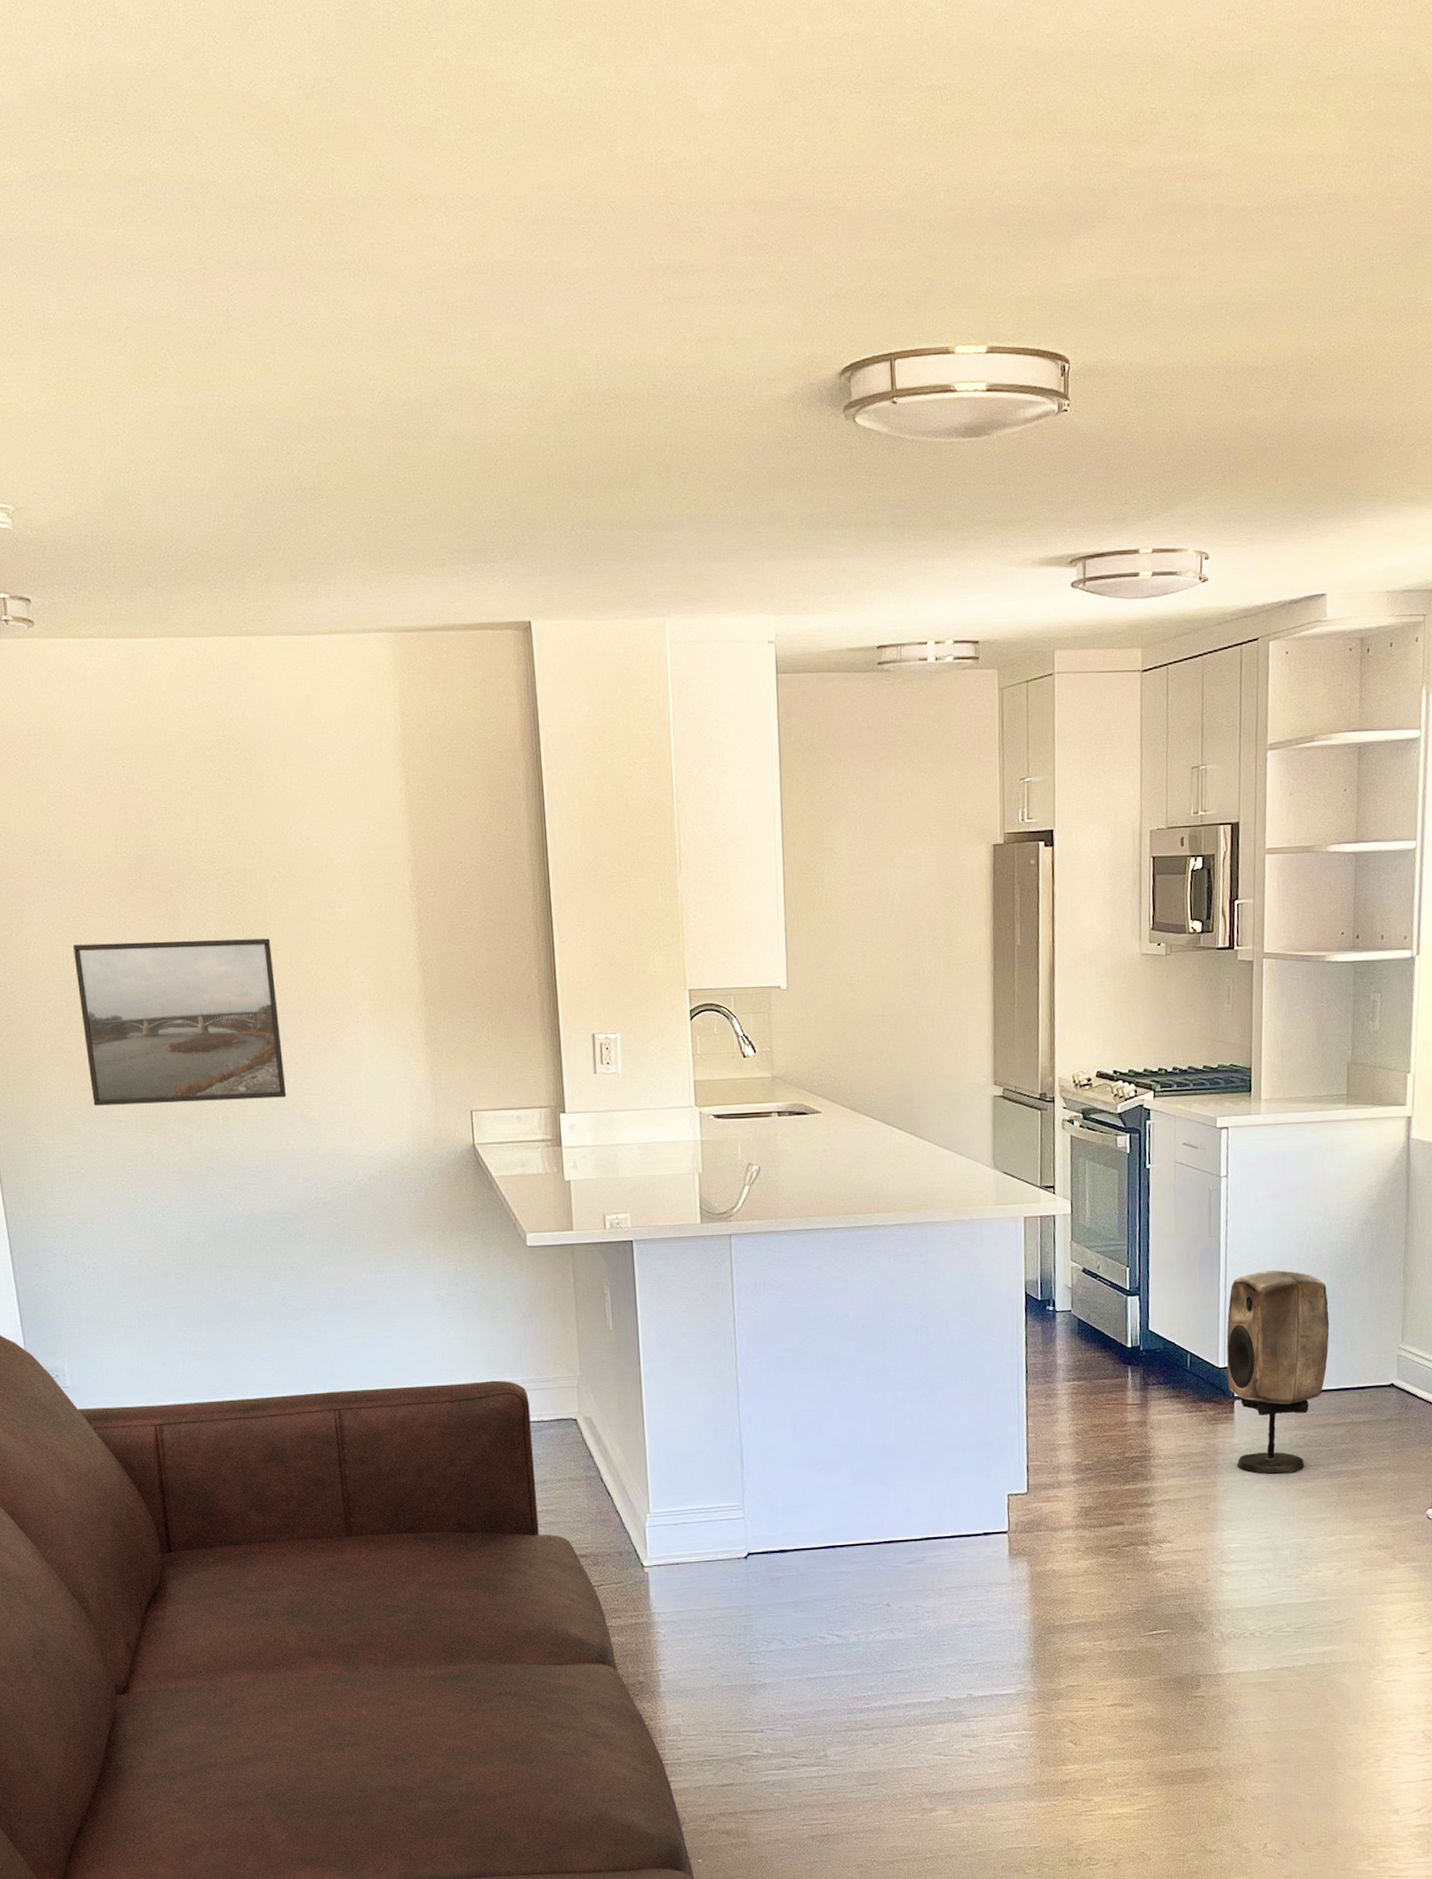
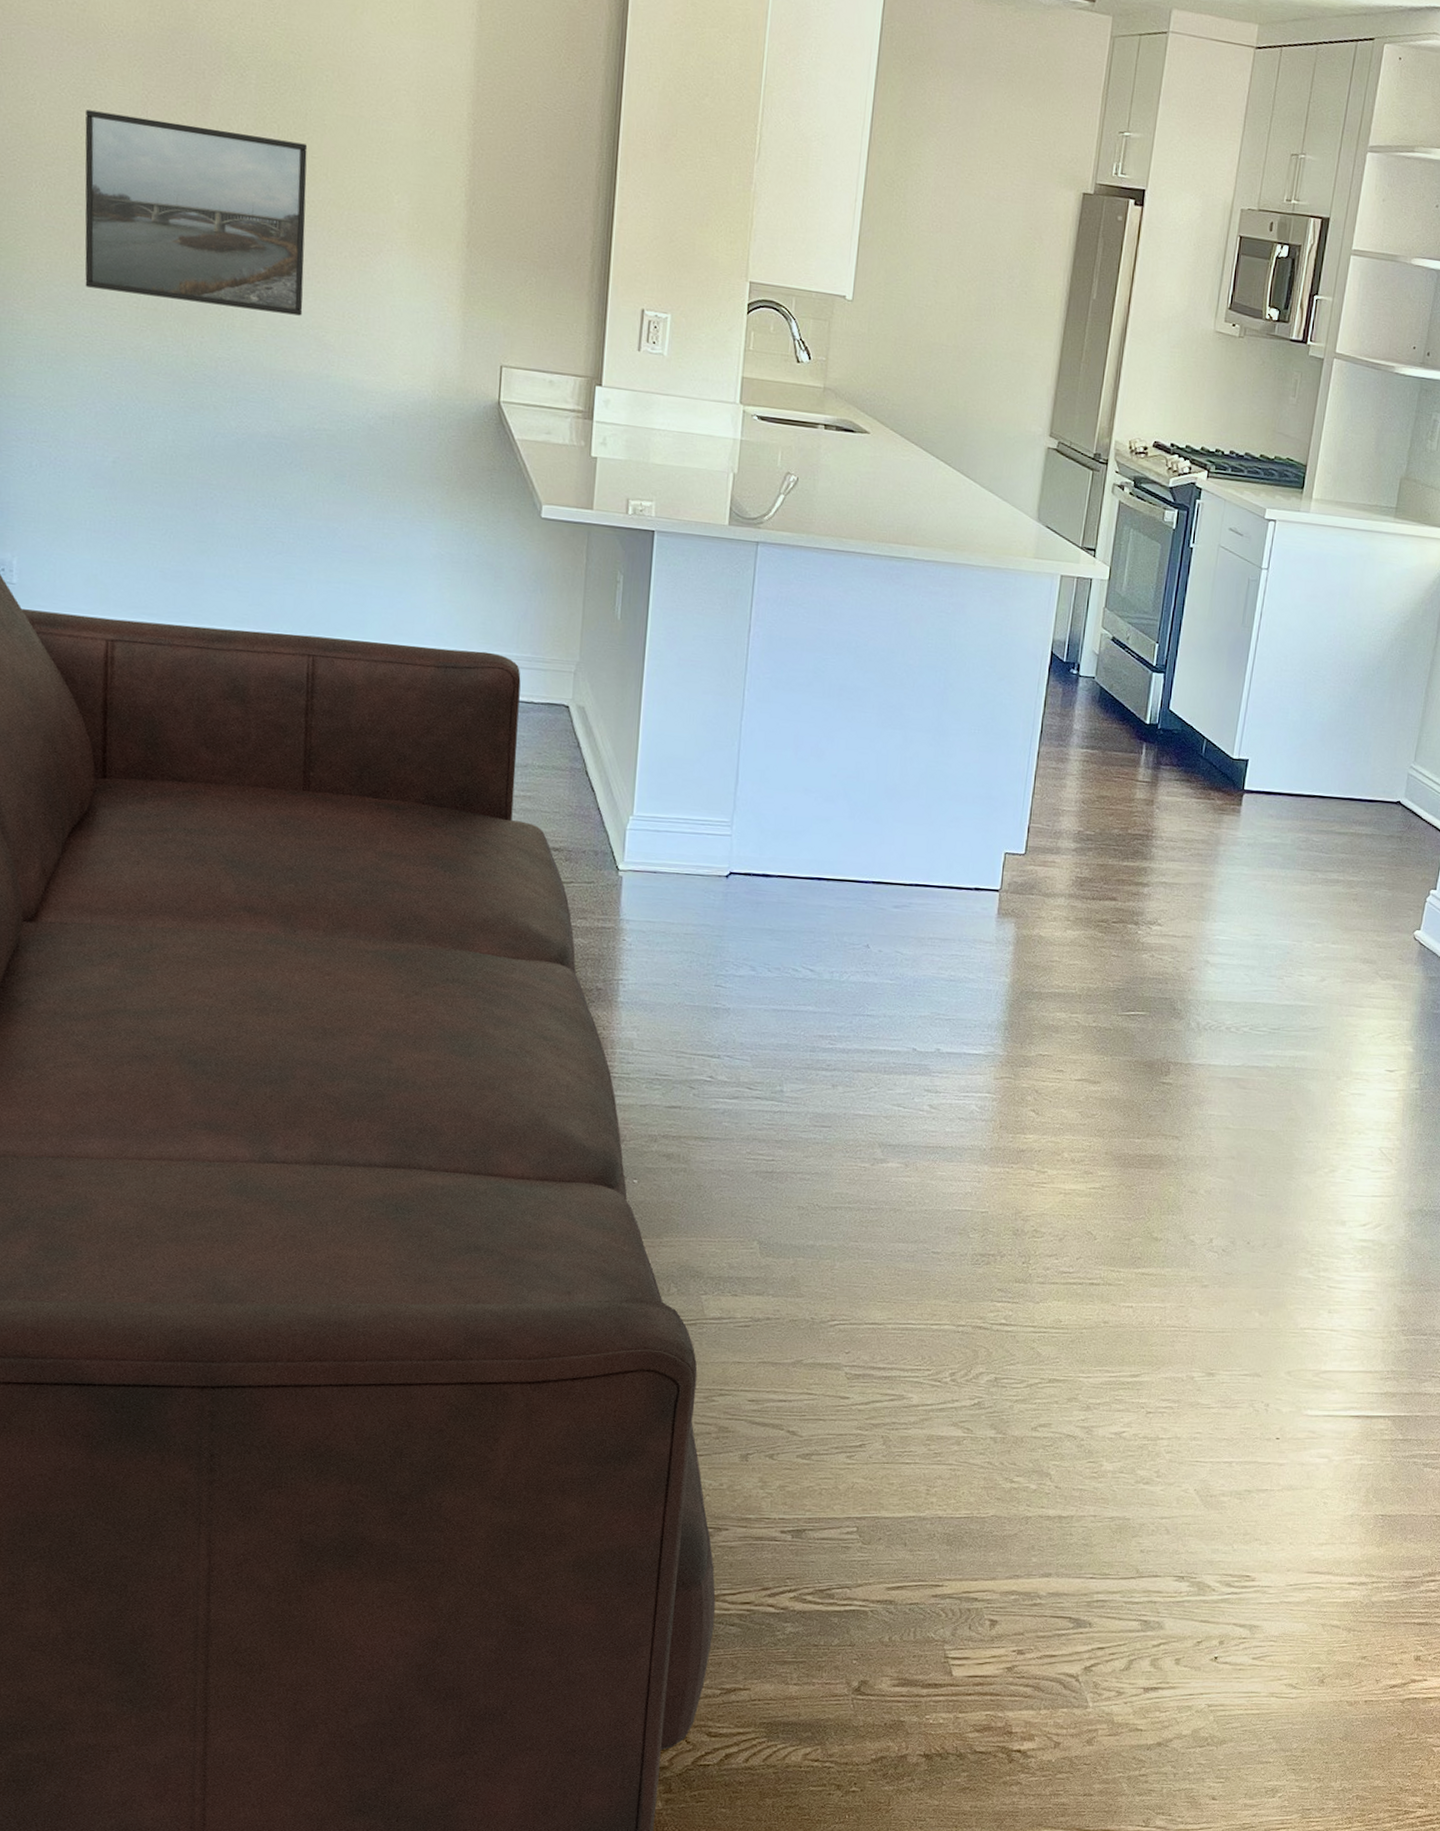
speaker: present [1226,1270,1330,1474] -> none [1236,669,1349,874]

